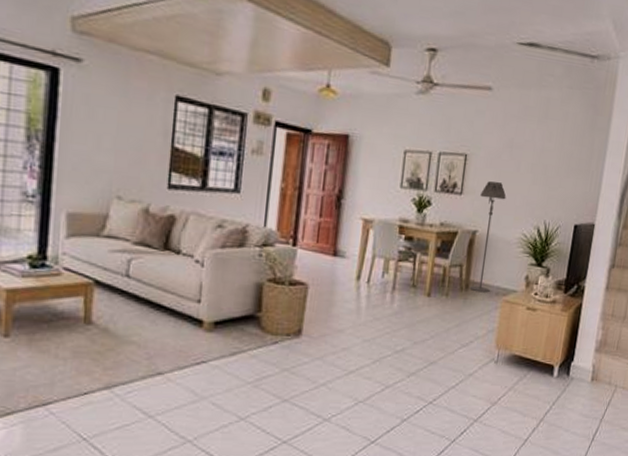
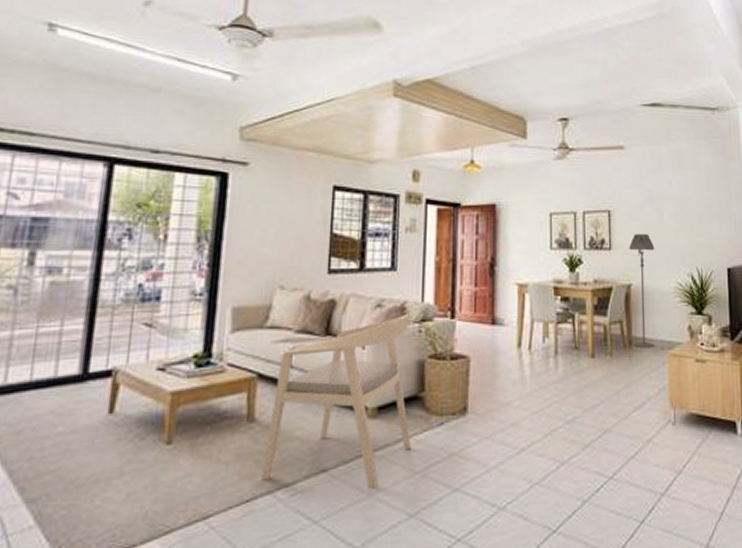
armchair: none [99,237,251,393] -> present [261,314,411,489]

